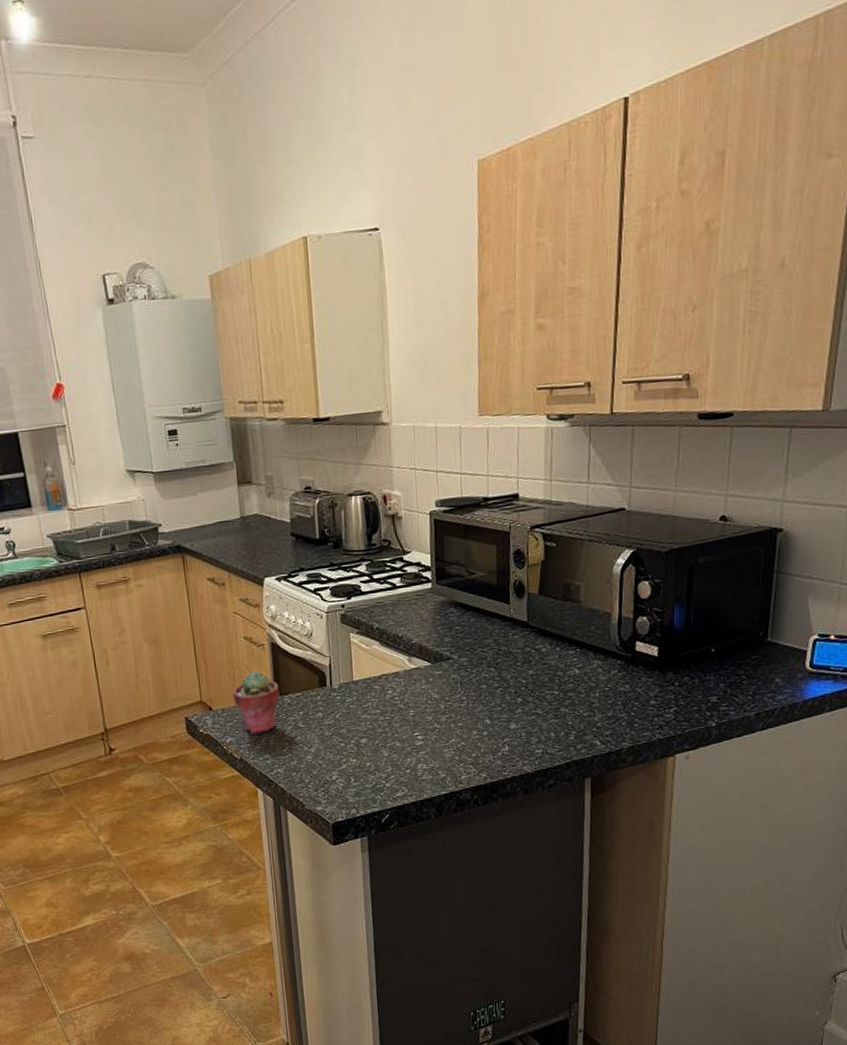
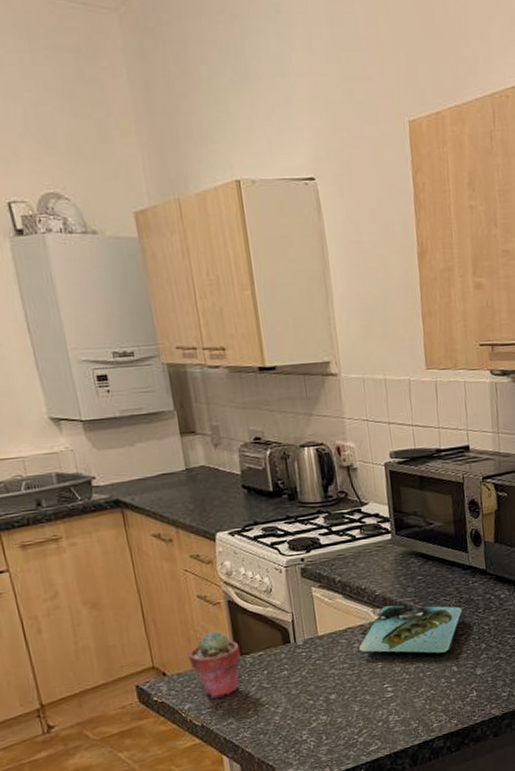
platter: none [391,654,501,705] -> present [358,605,464,654]

